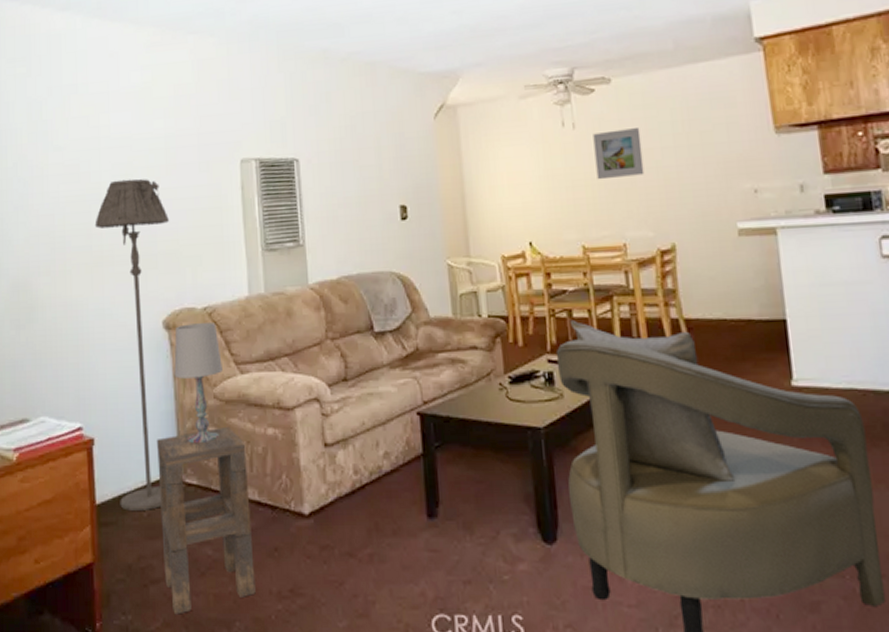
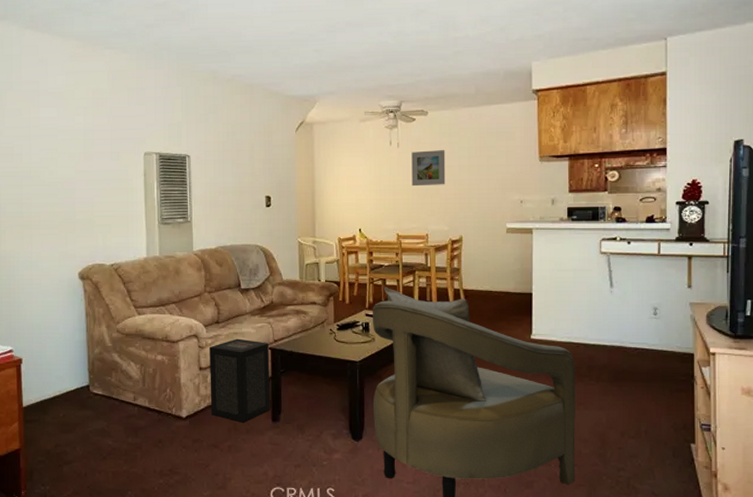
floor lamp: present [94,178,169,511] -> none [25,162,85,412]
side table: present [157,426,256,615] -> none [72,353,144,486]
table lamp: present [174,323,222,444] -> none [87,276,124,365]
speaker: none [336,401,424,520] -> present [210,338,270,423]

